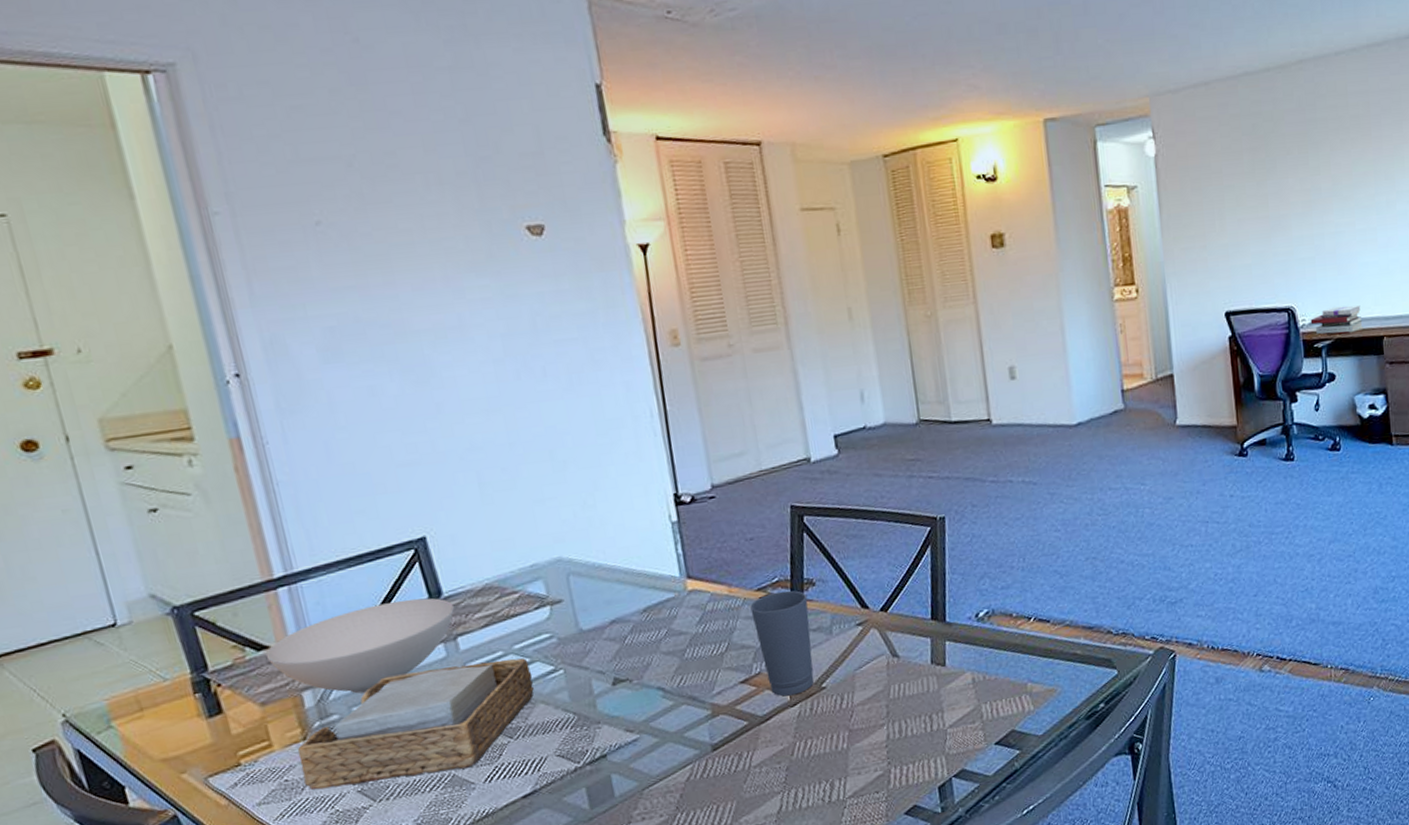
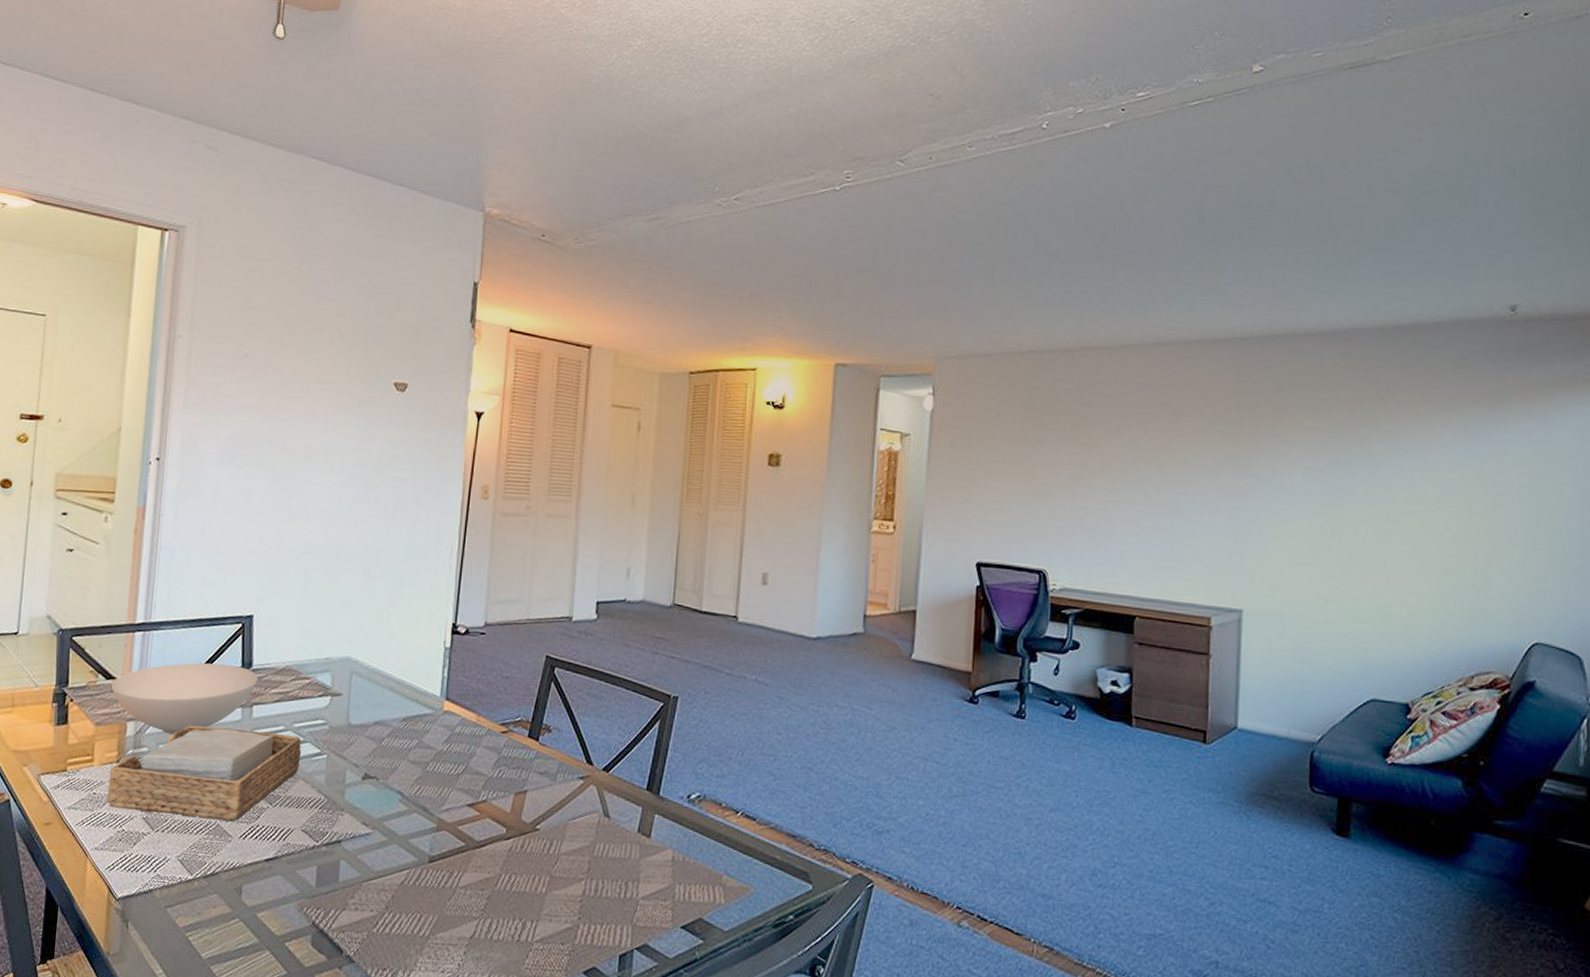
cup: present [750,590,814,697] -> none [491,730,542,830]
books: present [1310,305,1363,335] -> none [1061,578,1116,608]

